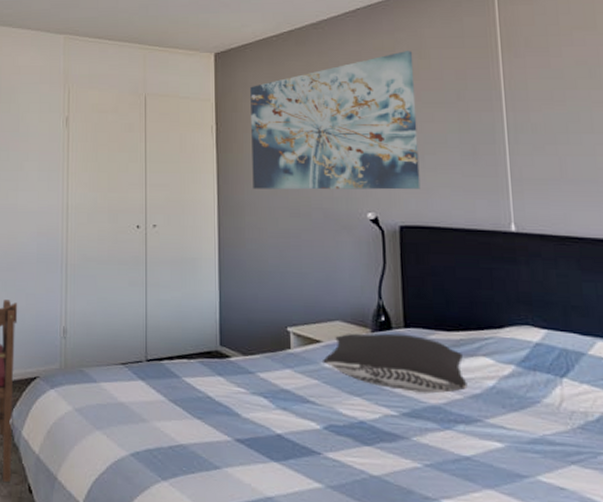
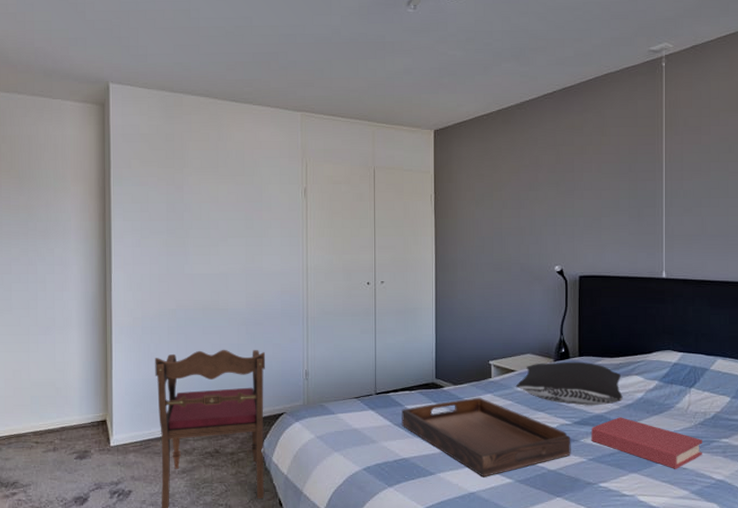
serving tray: none [178,372,400,478] -> present [402,397,571,477]
wall art: present [250,51,421,190] -> none [464,129,597,249]
hardback book: none [426,410,587,489] -> present [591,417,702,469]

